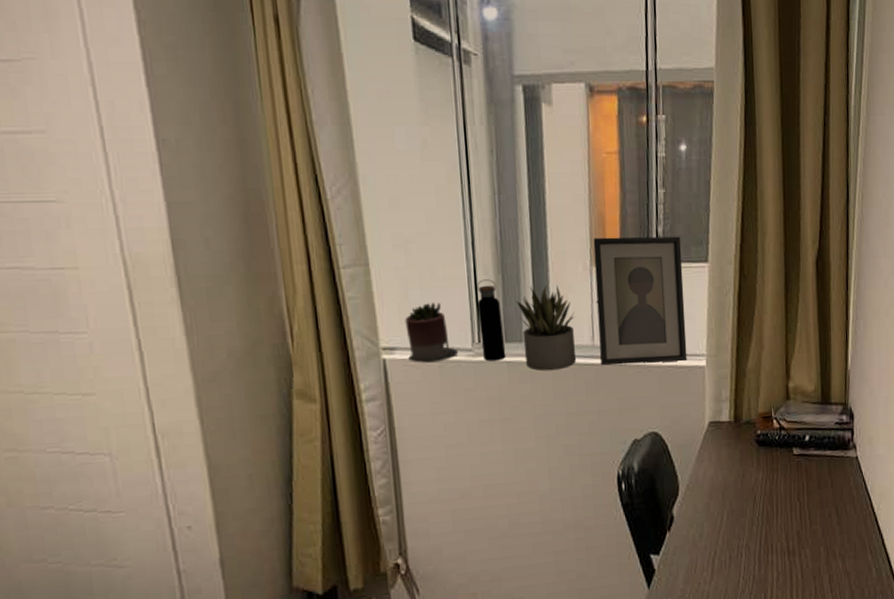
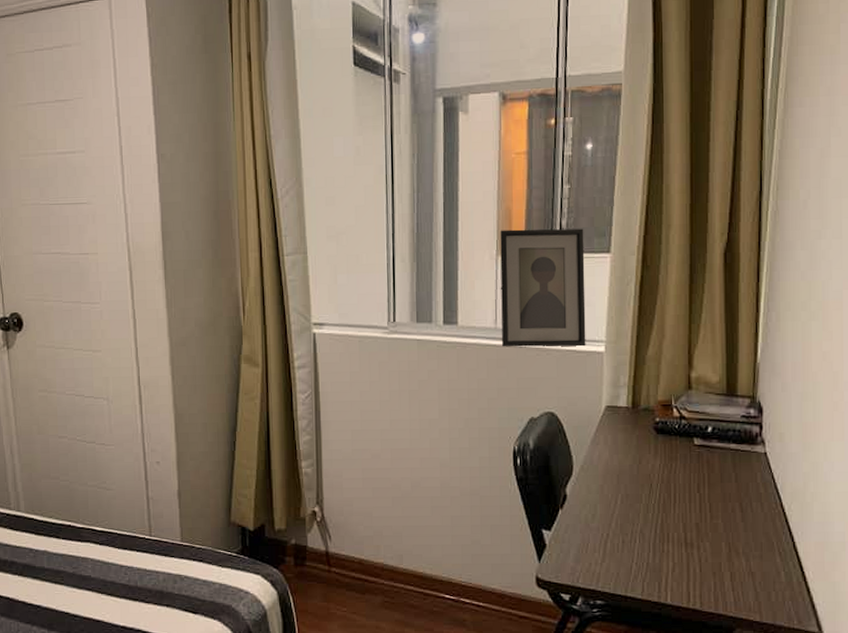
succulent planter: present [405,303,458,363] -> none [333,286,375,338]
water bottle: present [476,279,506,362] -> none [394,266,417,340]
succulent plant: present [516,285,577,372] -> none [428,272,480,350]

